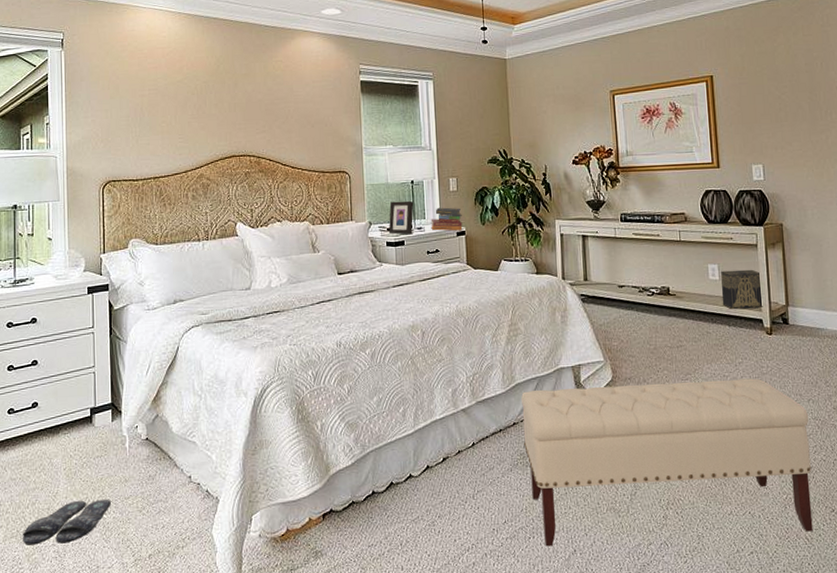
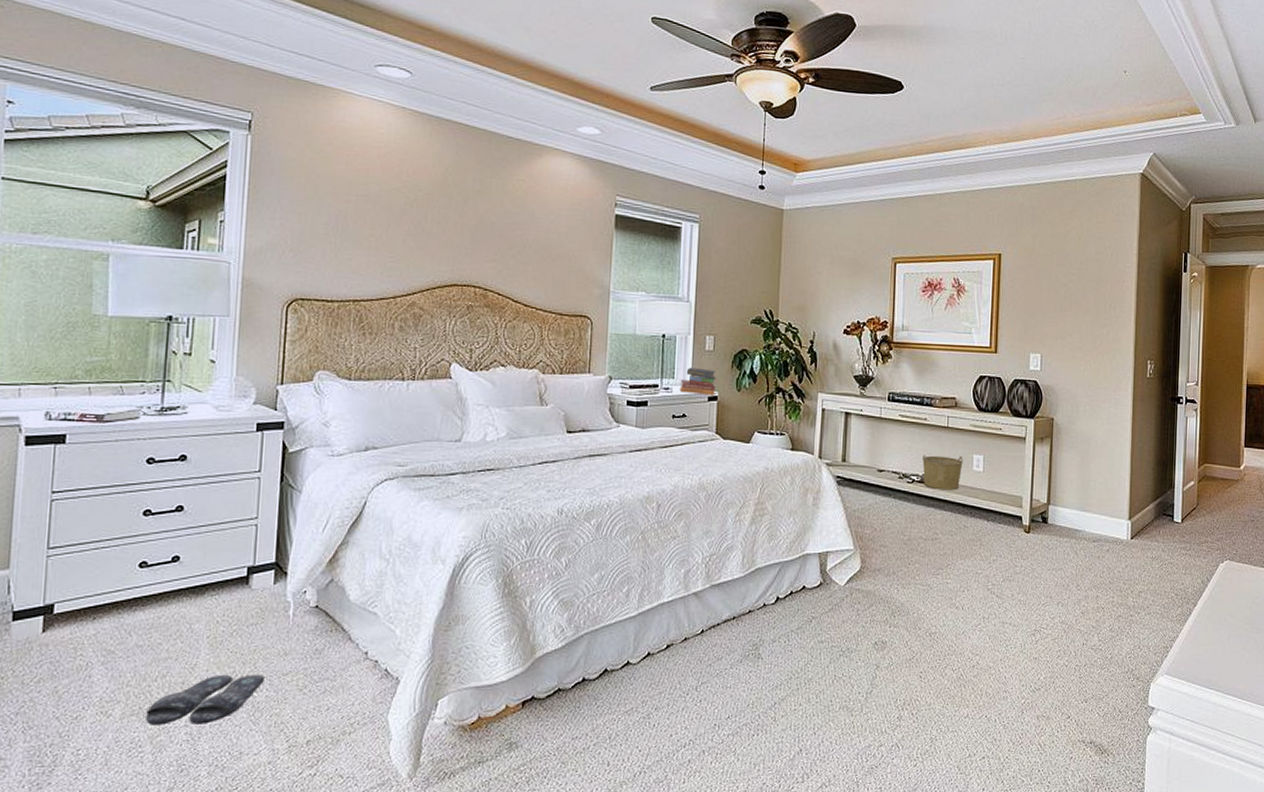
picture frame: present [388,200,414,235] -> none [630,355,663,394]
bench: present [521,378,813,547] -> none [757,576,1057,745]
basket: none [659,267,699,300] -> present [922,455,963,490]
decorative box: present [721,269,763,310] -> none [983,462,1024,505]

